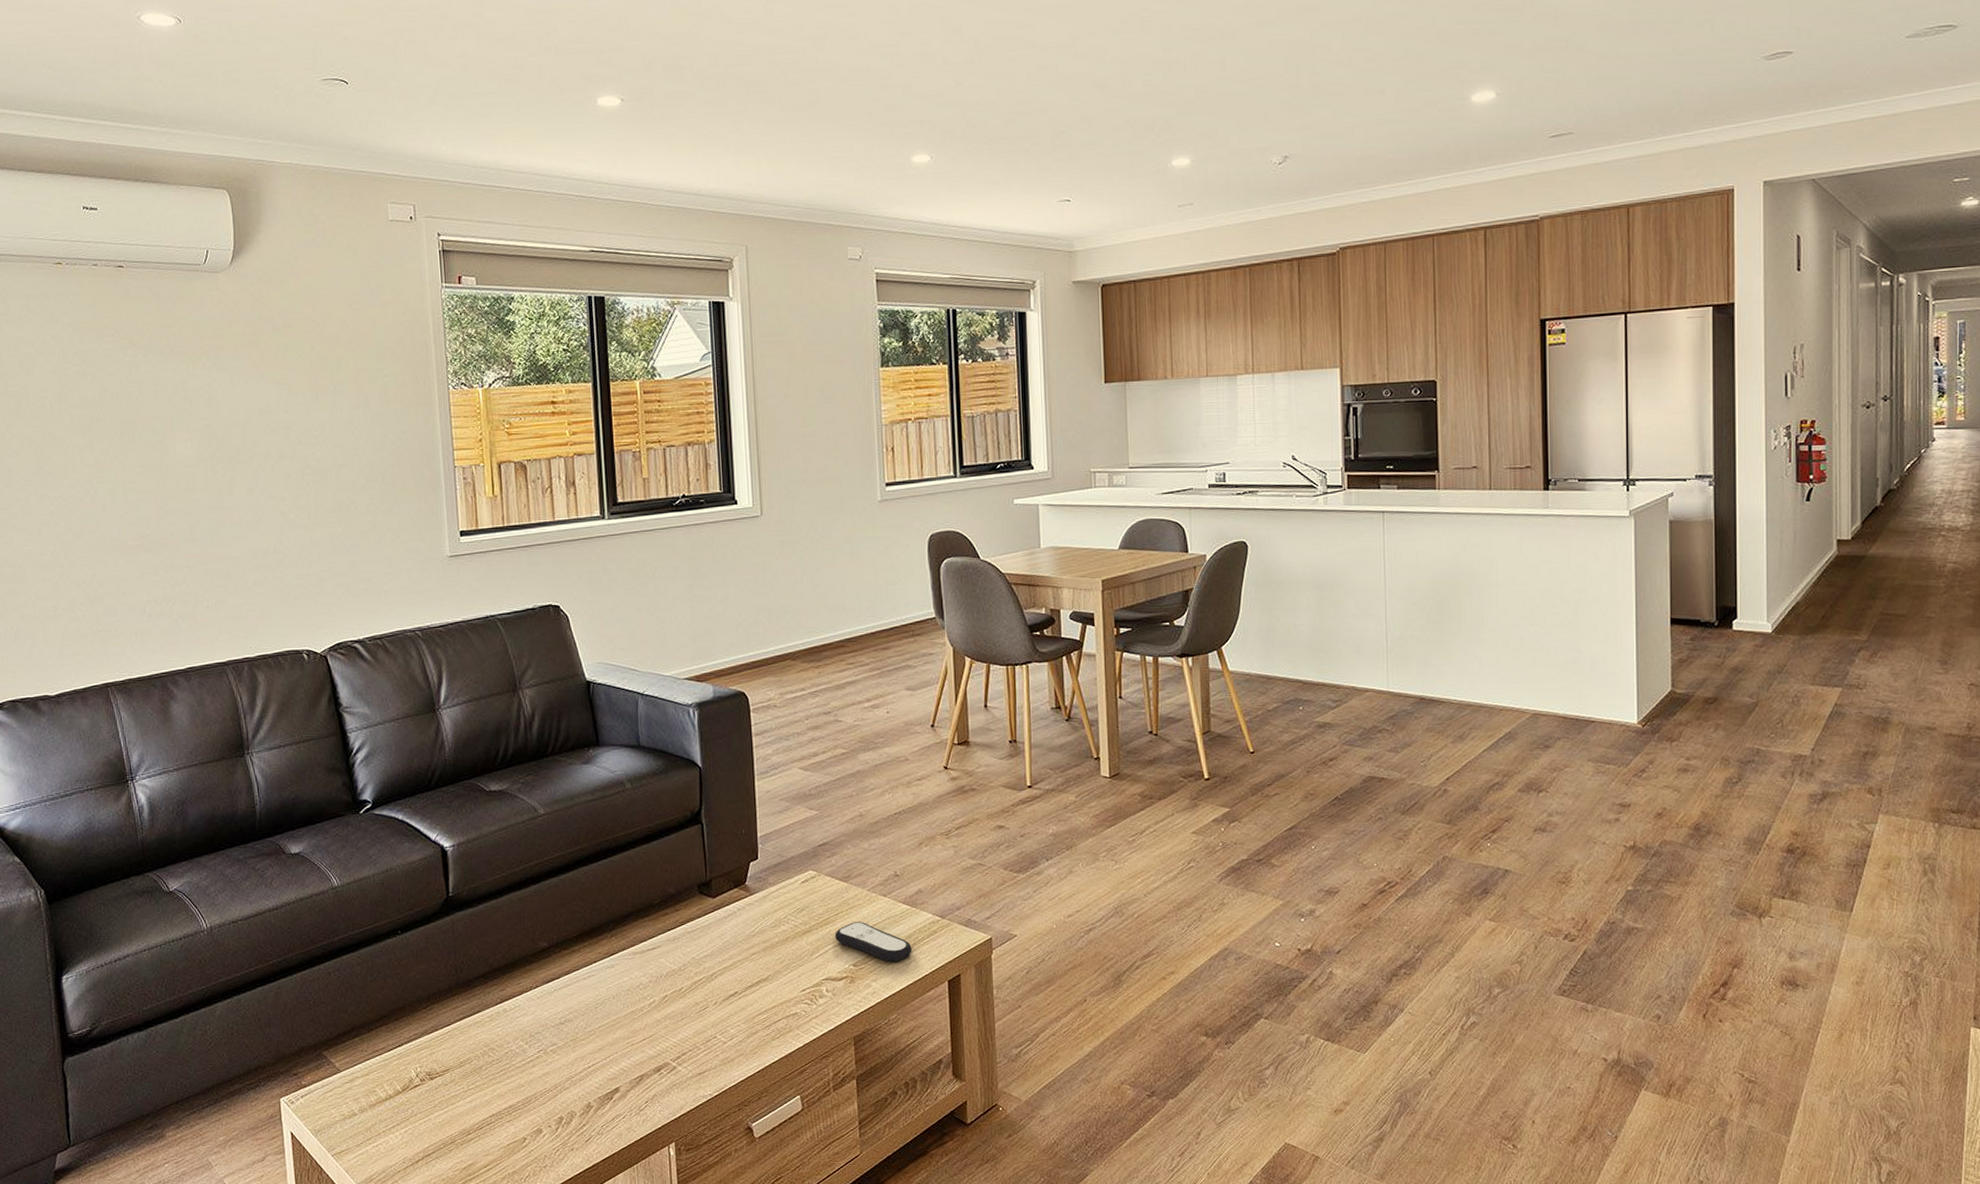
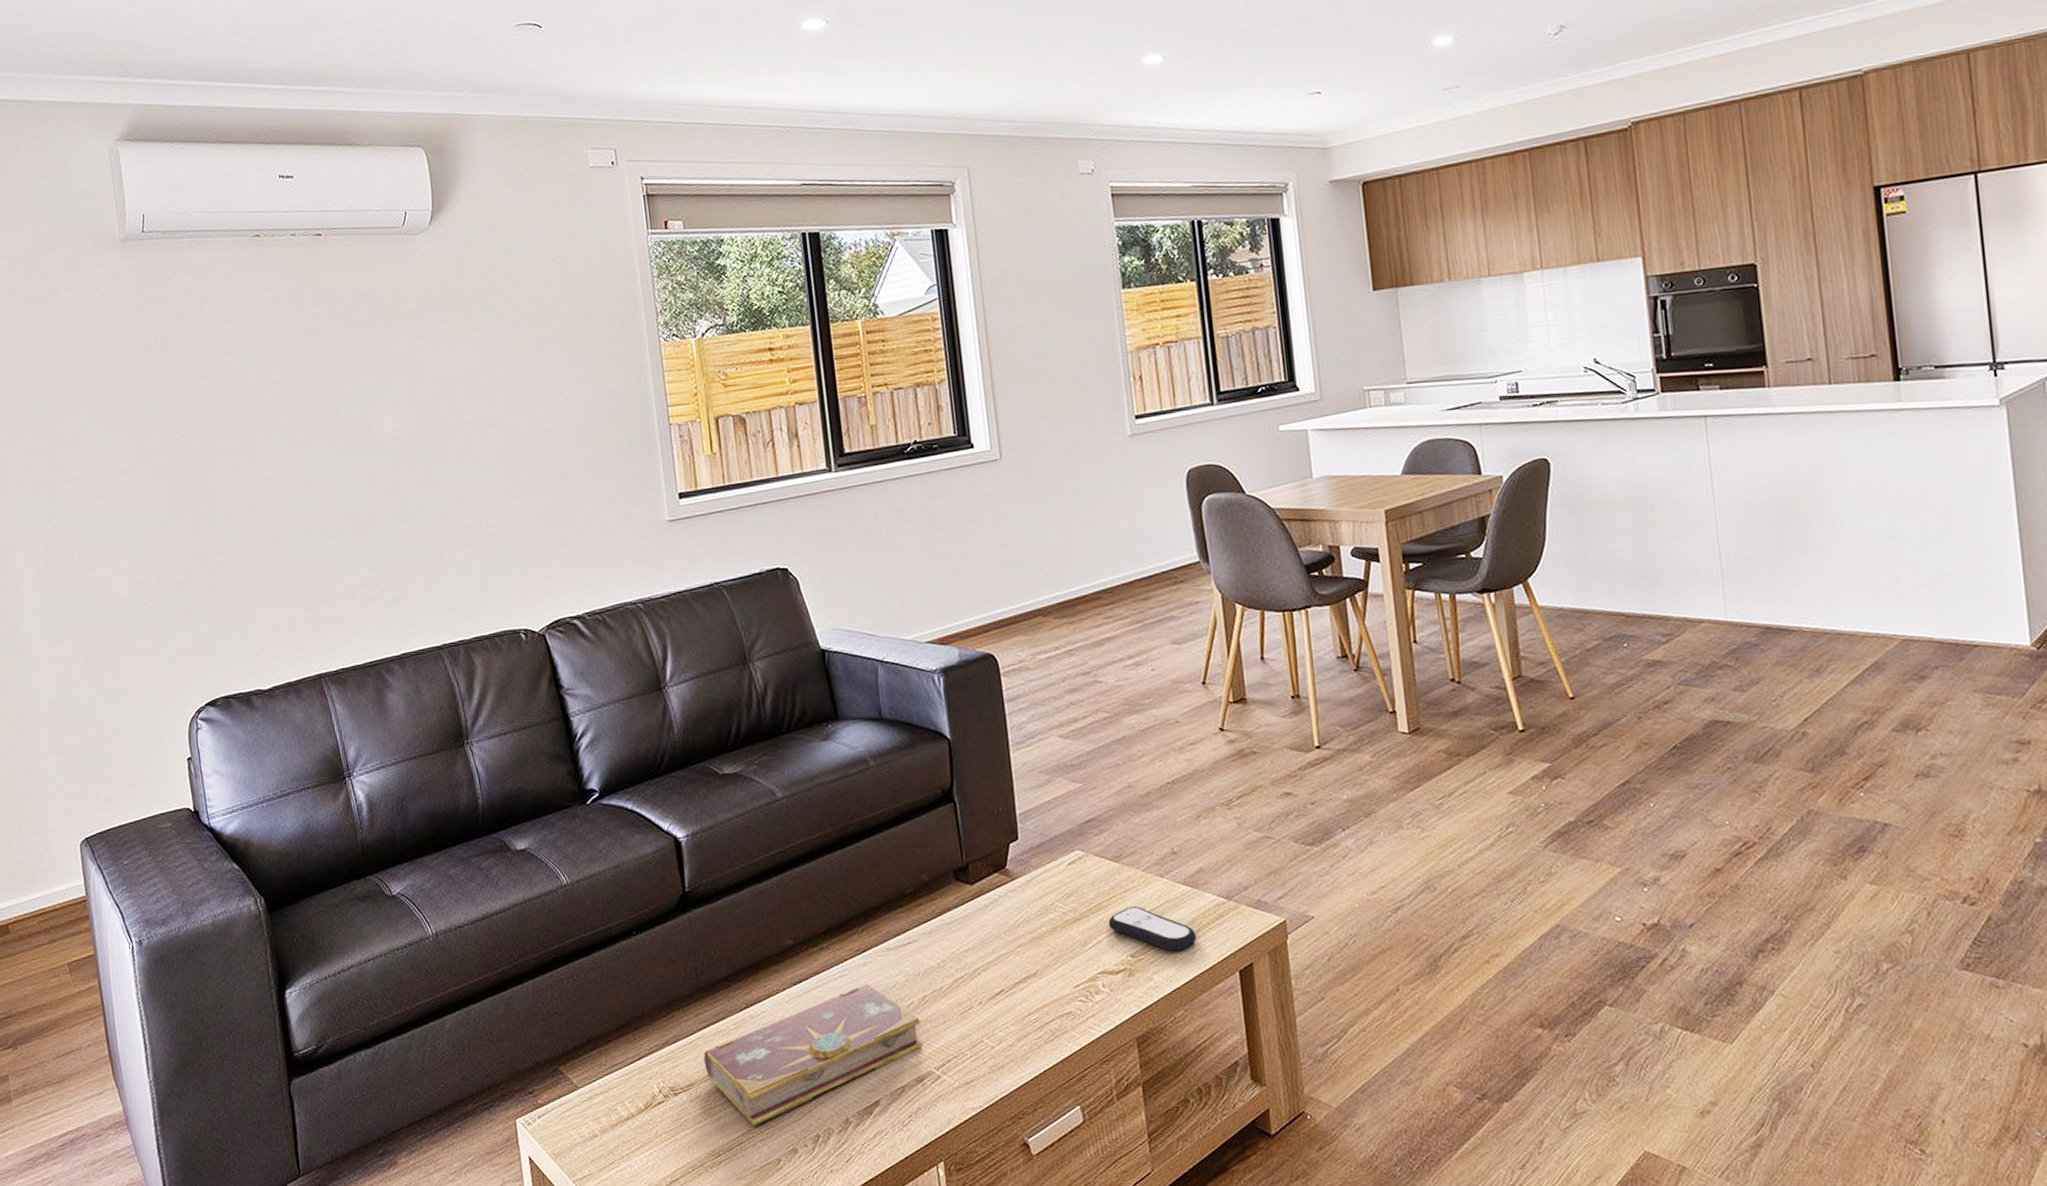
book: none [459,983,662,1108] -> present [703,983,924,1126]

